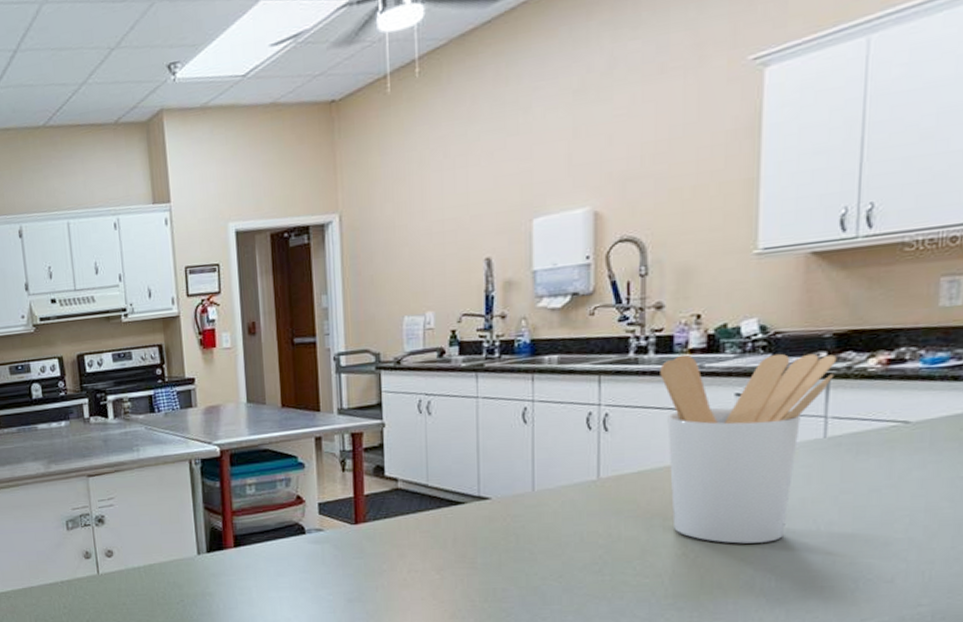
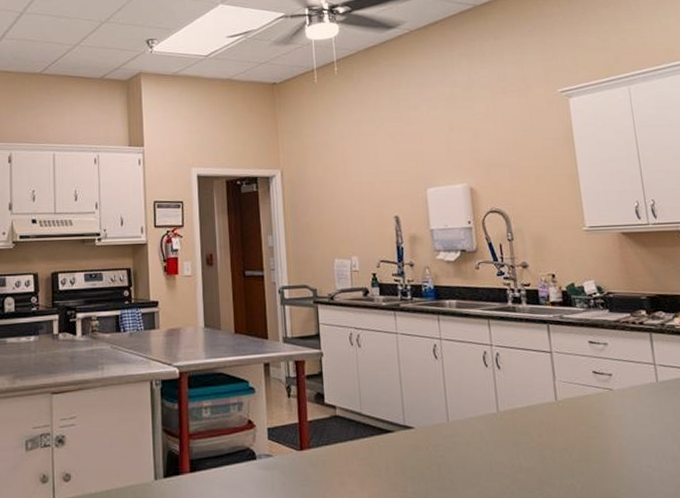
utensil holder: present [660,353,837,544] -> none [532,306,654,476]

